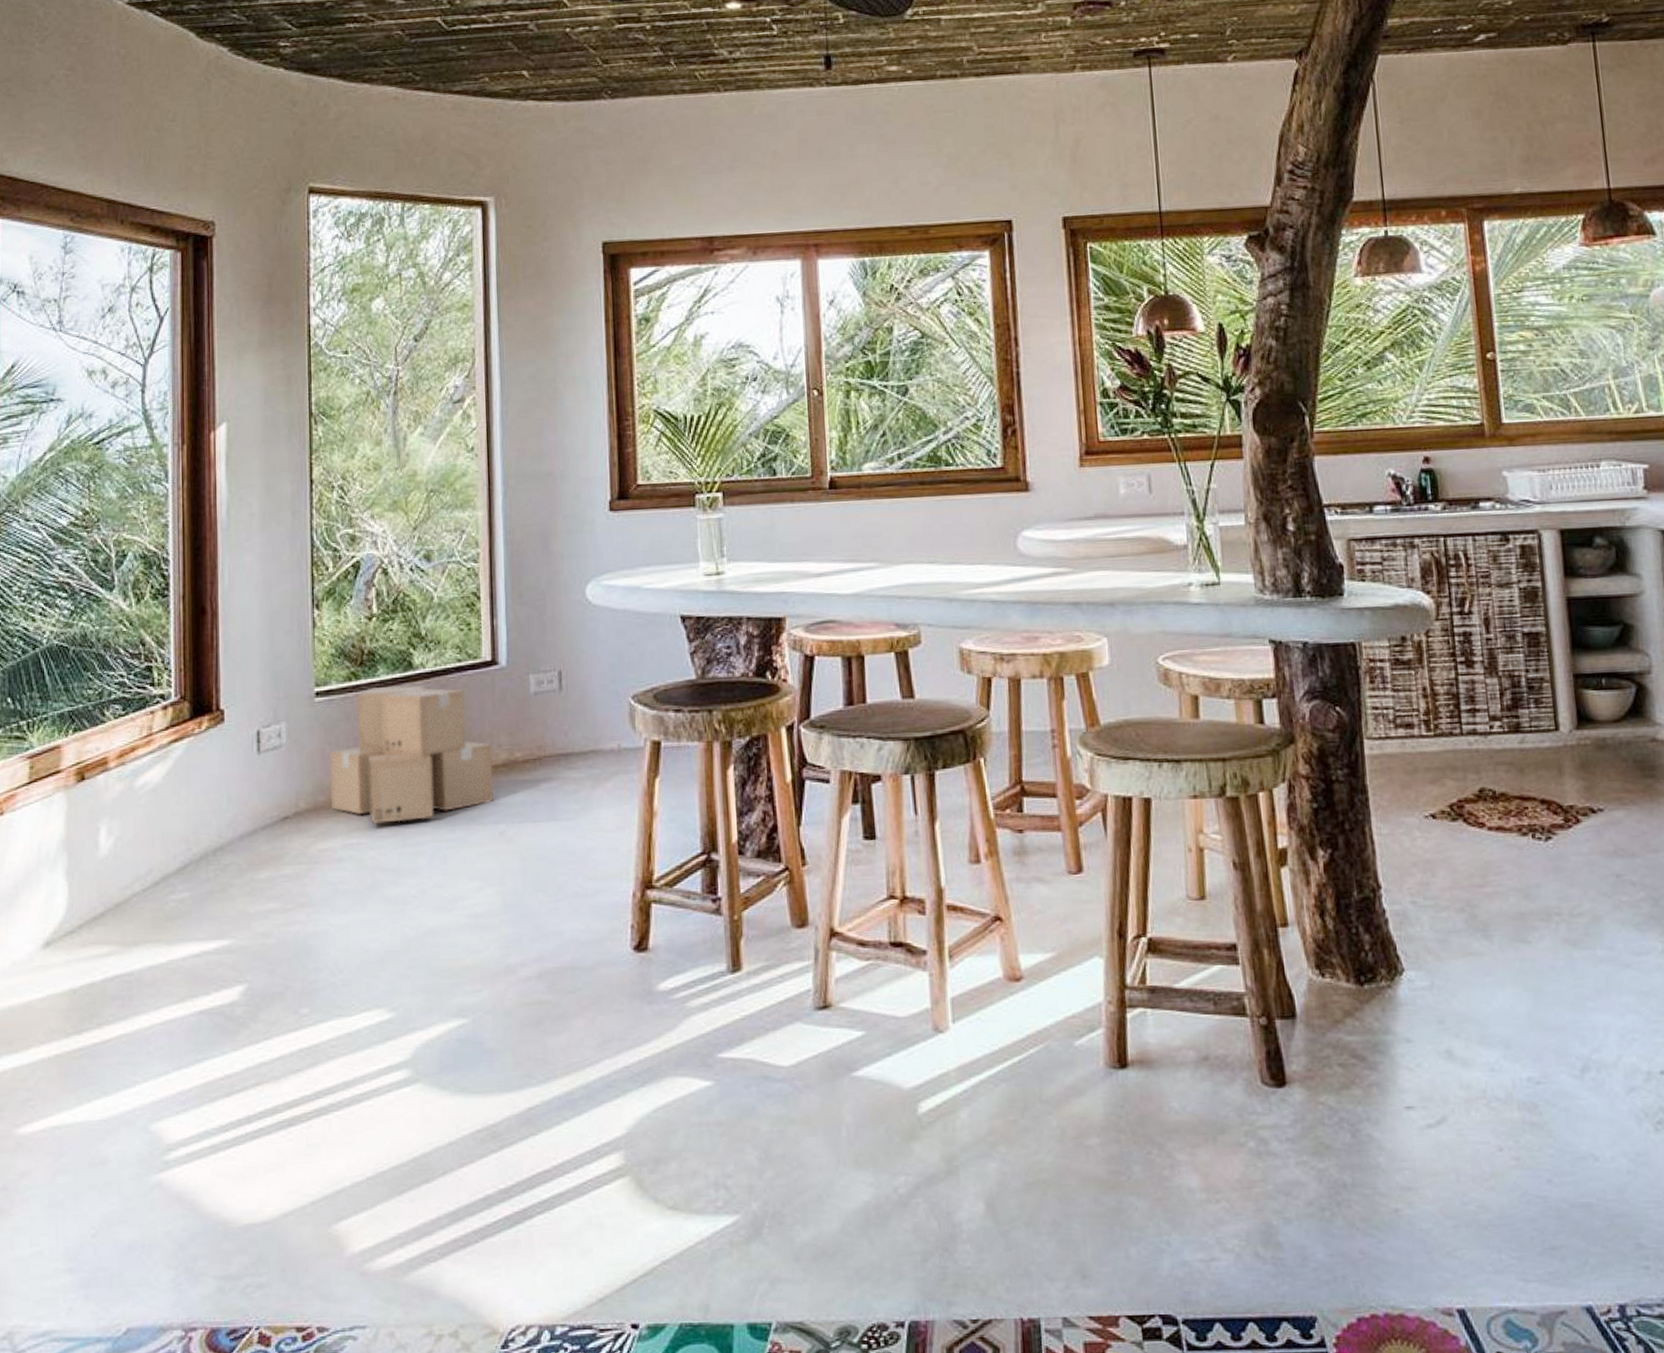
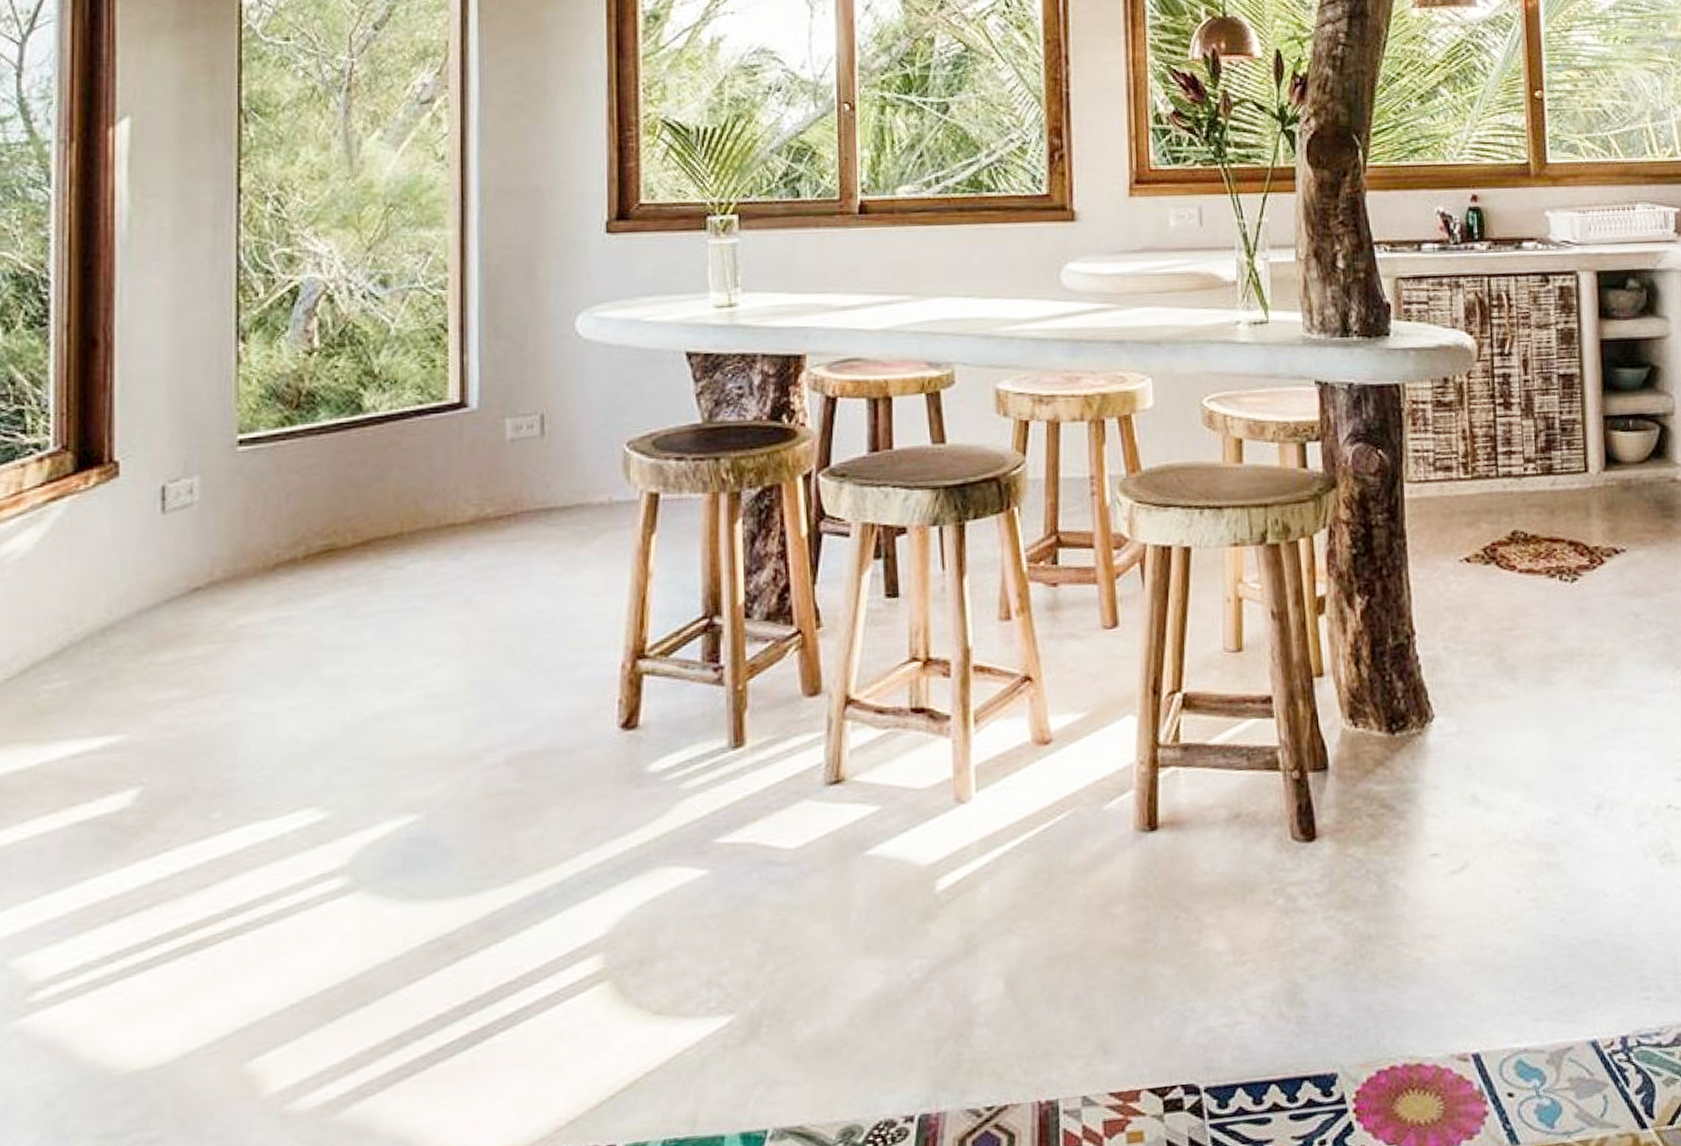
cardboard box: present [329,685,494,825] -> none [254,431,459,595]

